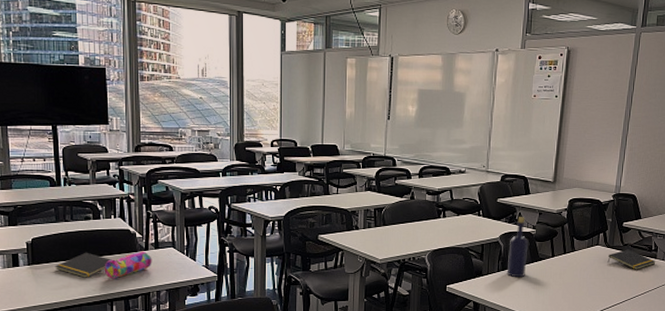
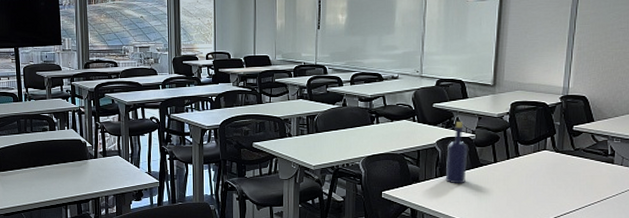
notepad: present [55,252,112,278] -> none [18,160,66,184]
pencil case: present [104,251,152,279] -> none [59,159,101,185]
notepad: present [607,249,656,270] -> none [557,154,613,176]

